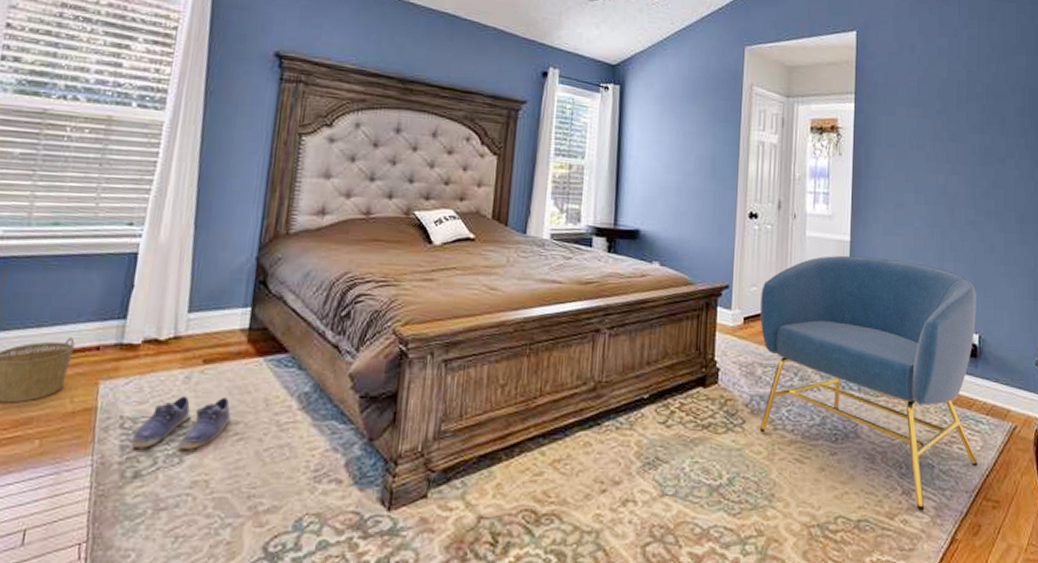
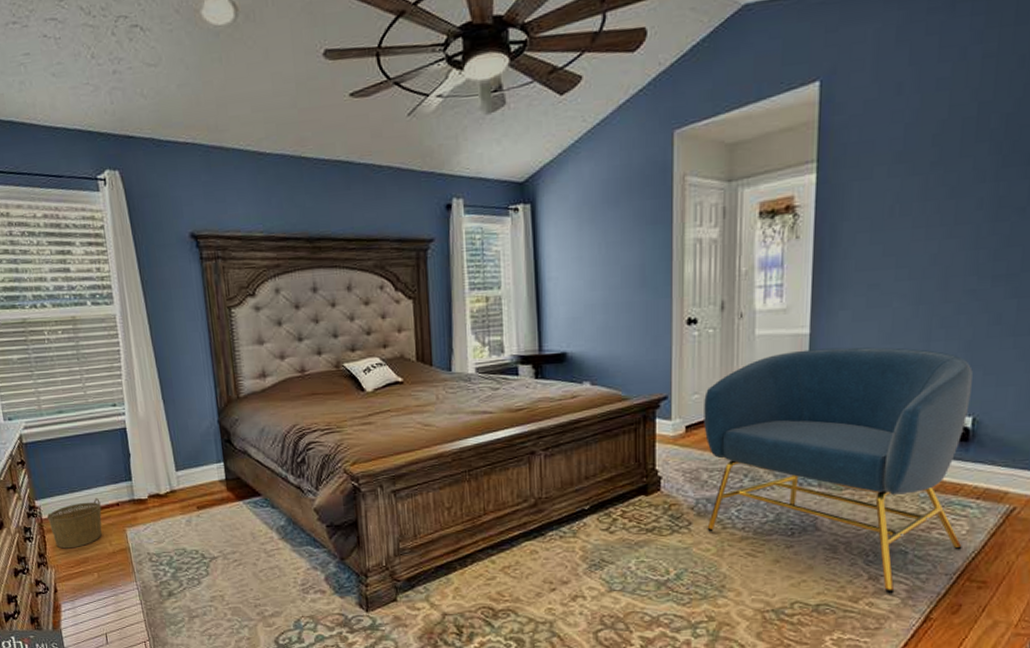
shoe: present [131,396,231,449] -> none [160,534,228,575]

